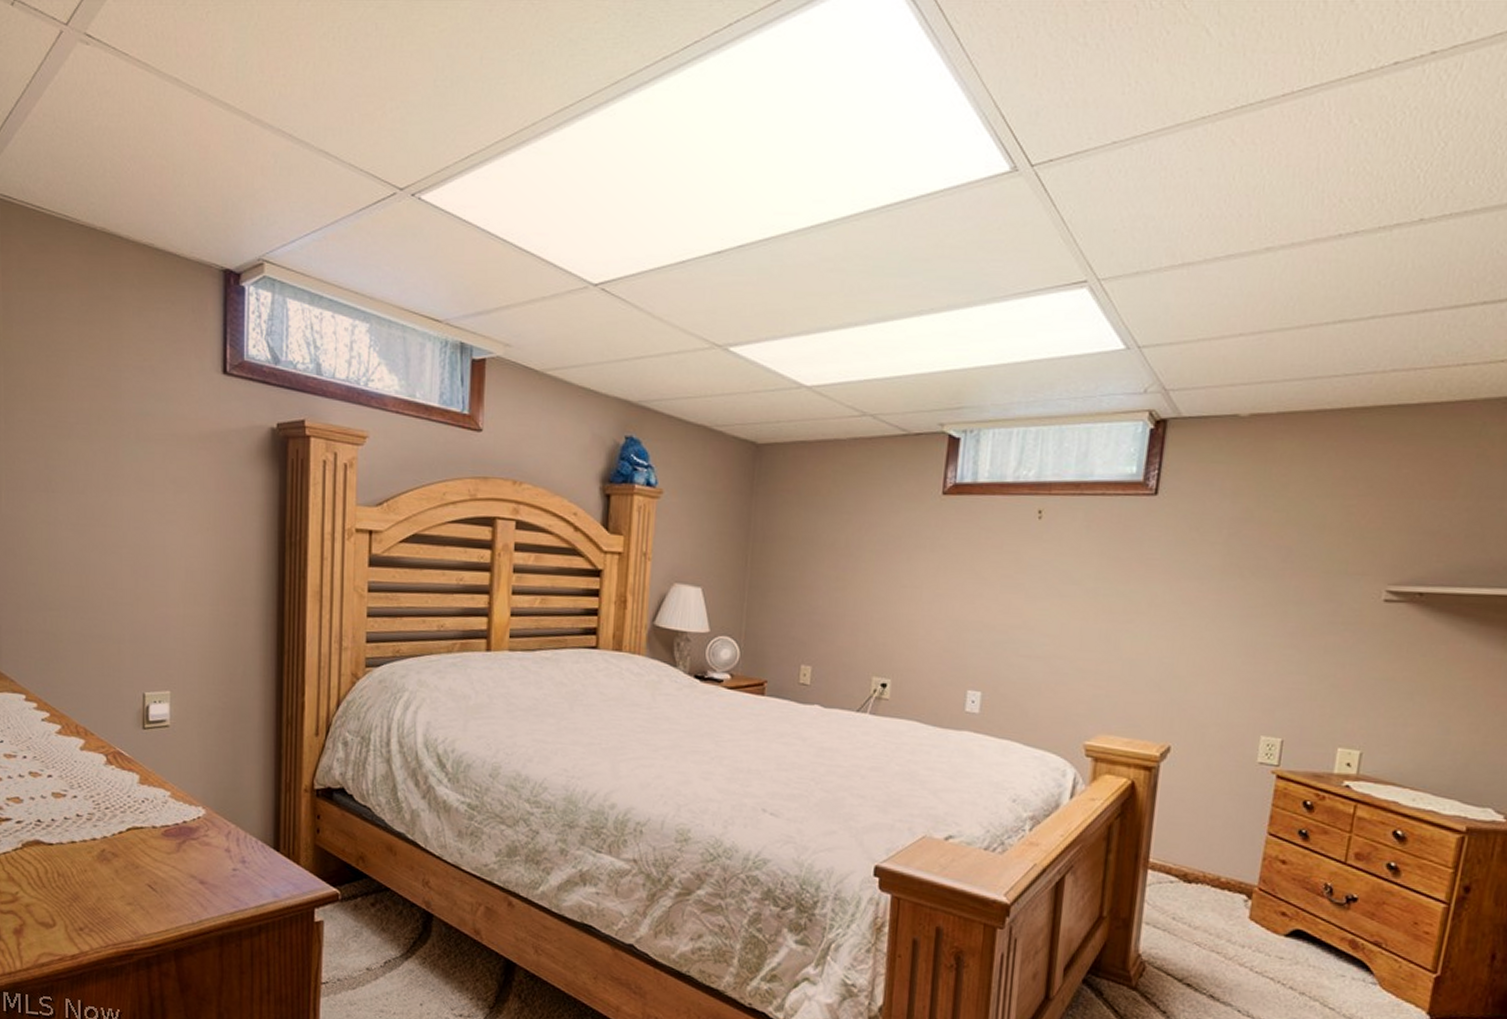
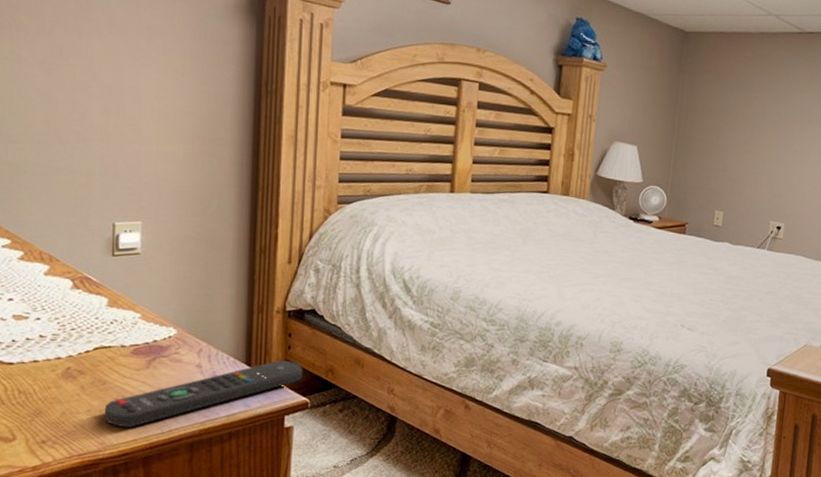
remote control: none [137,845,333,917] -> present [104,360,303,428]

